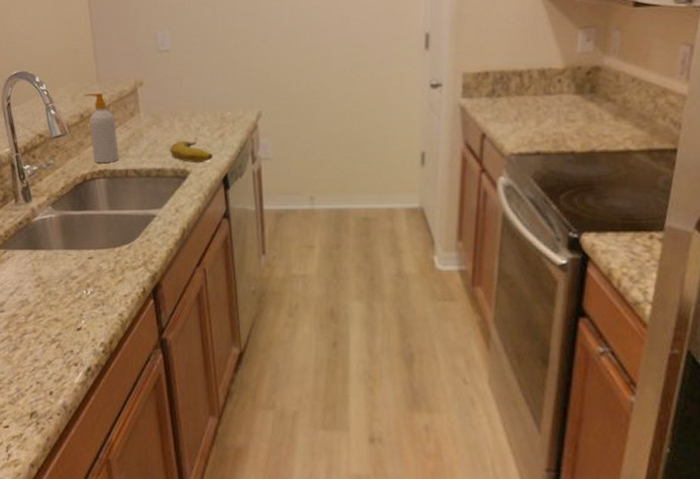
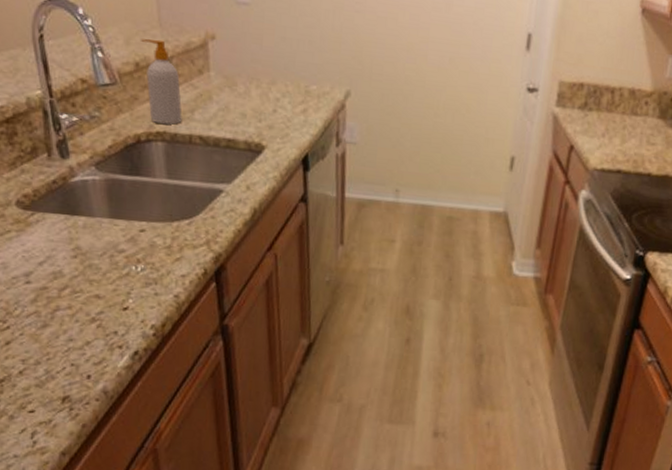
banana: present [169,140,213,163] -> none [242,110,294,139]

